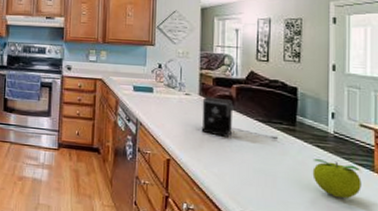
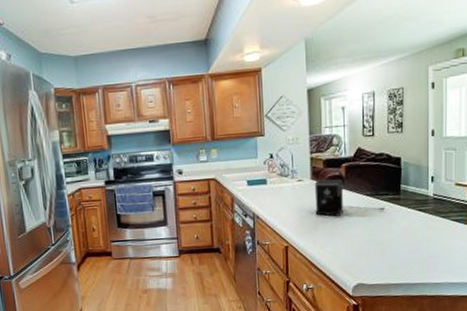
fruit: present [312,159,362,199] -> none [415,221,457,254]

